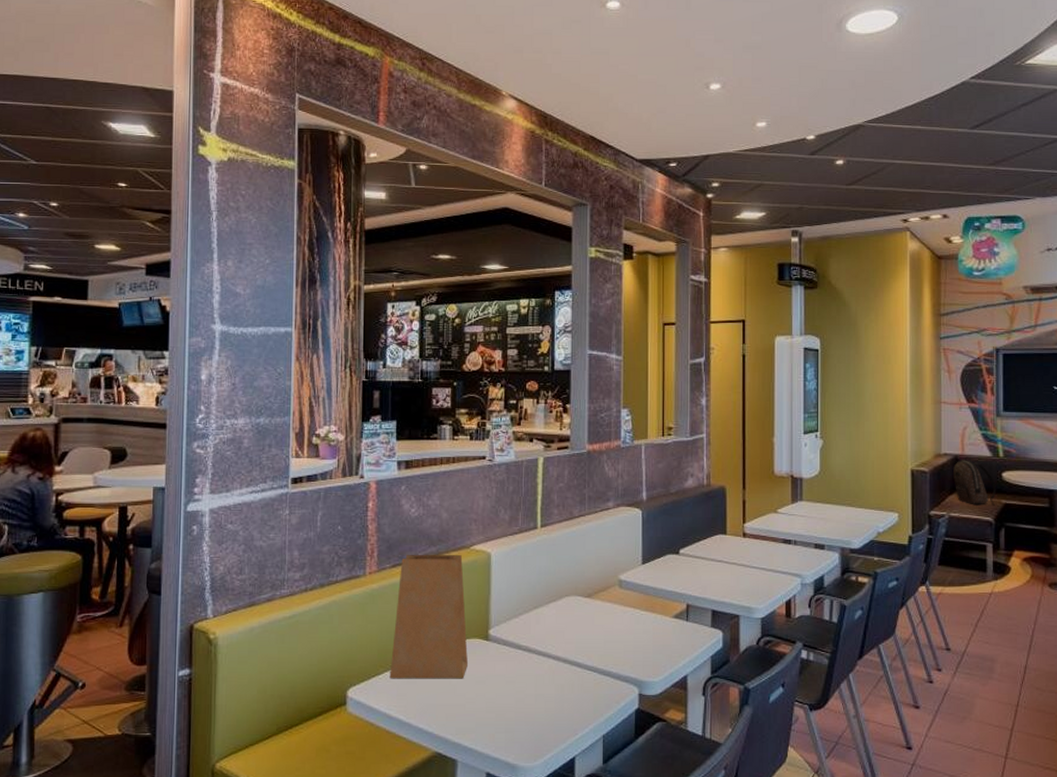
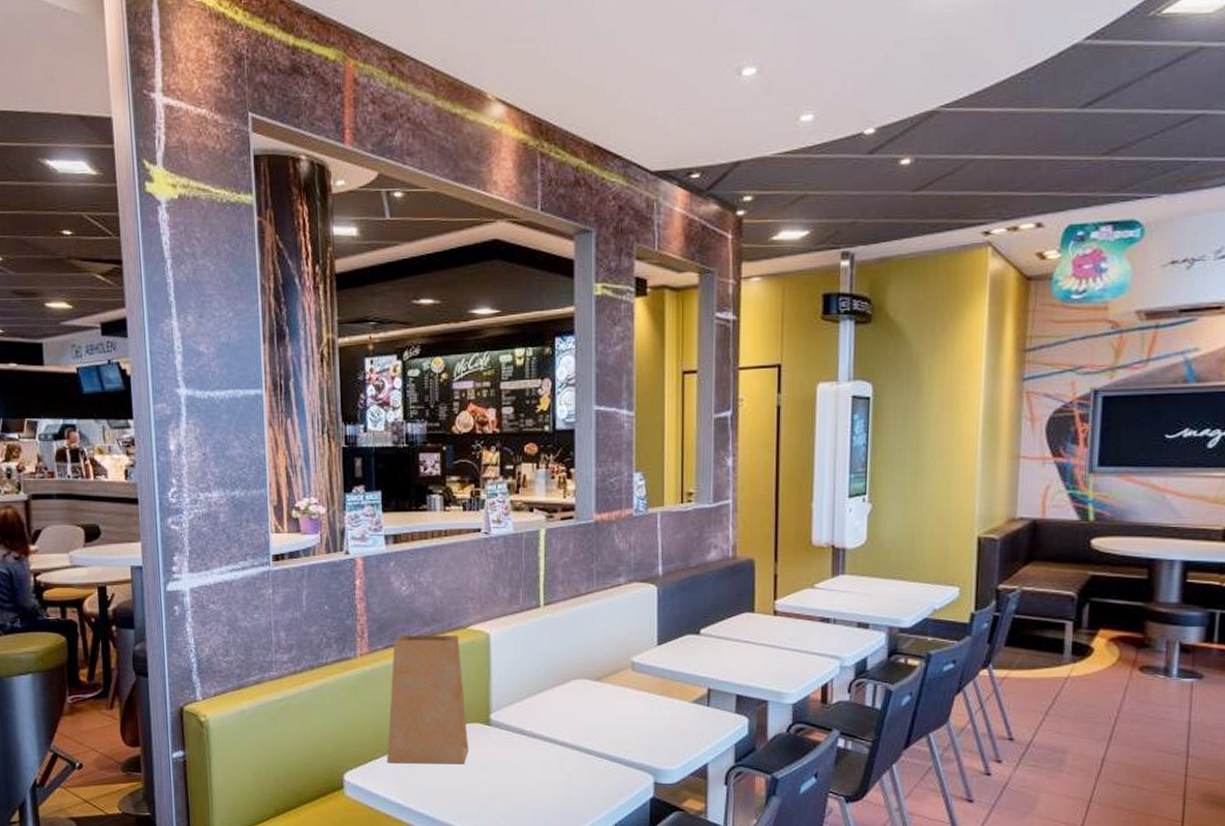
backpack: present [953,456,996,507] -> none [1029,520,1082,579]

